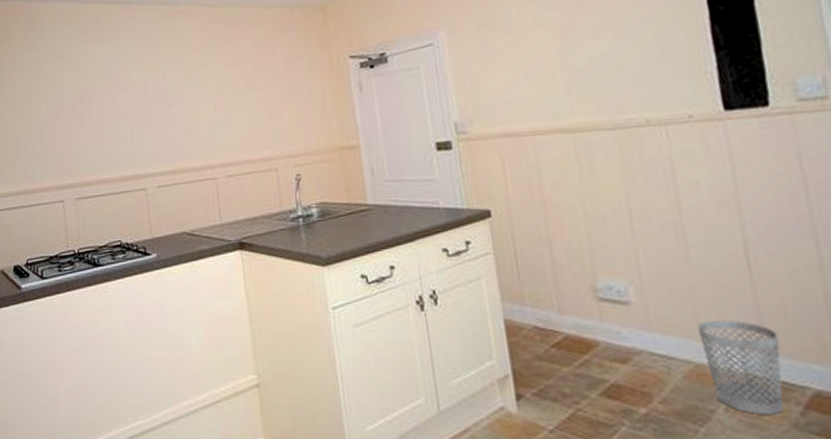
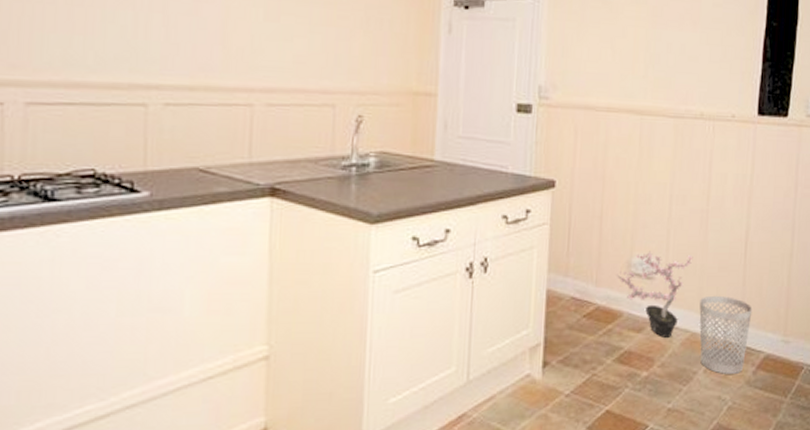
potted plant: none [580,273,677,369] -> present [616,251,693,338]

